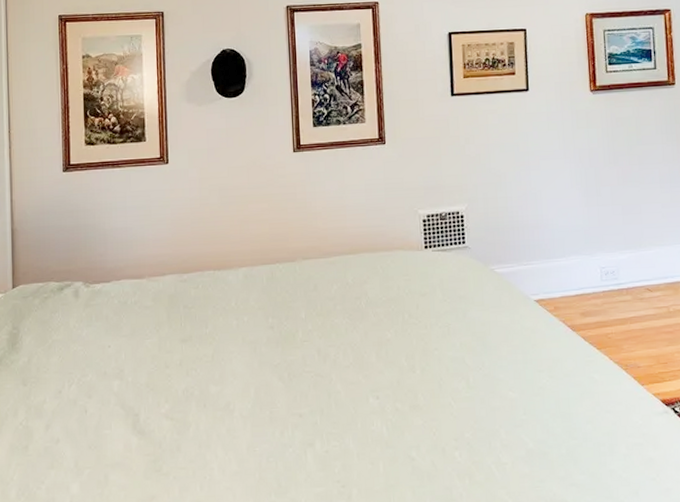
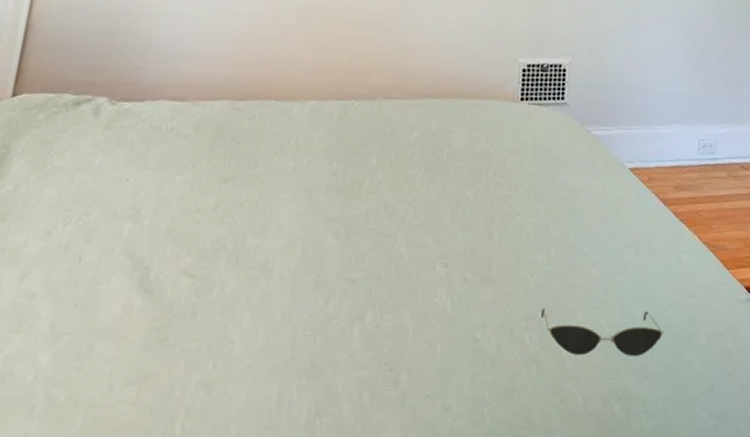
eyeglasses: none [467,427,584,468] -> present [540,308,663,357]

